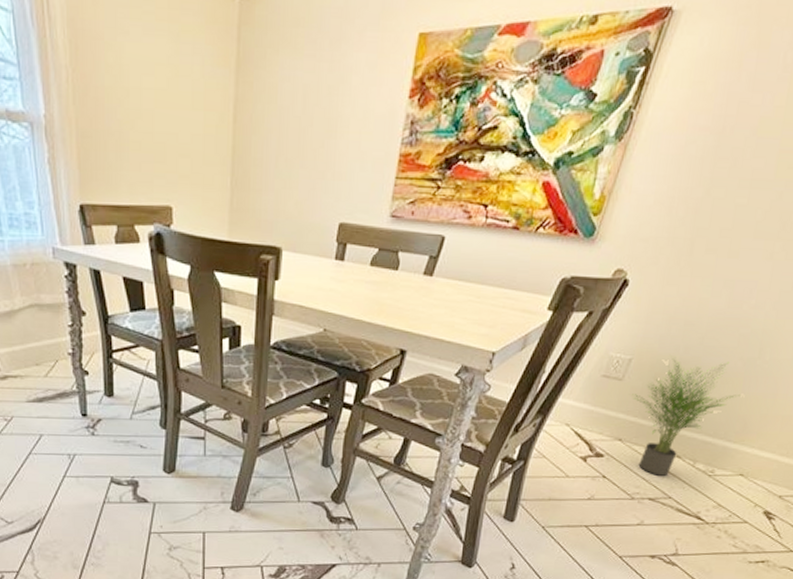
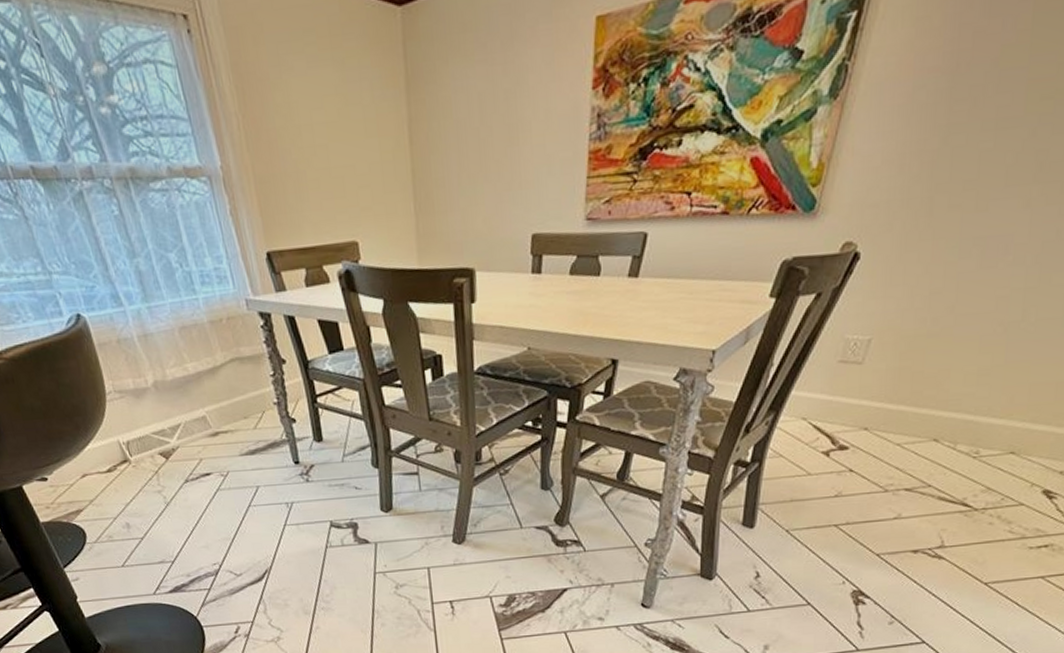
potted plant: present [632,357,741,476] -> none [875,329,1004,464]

